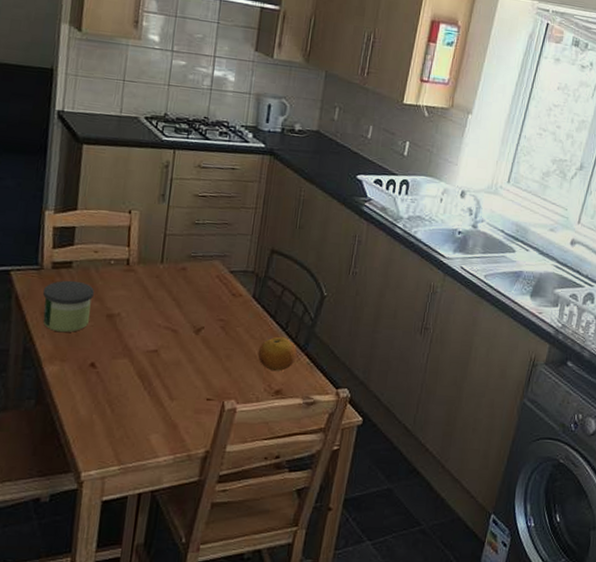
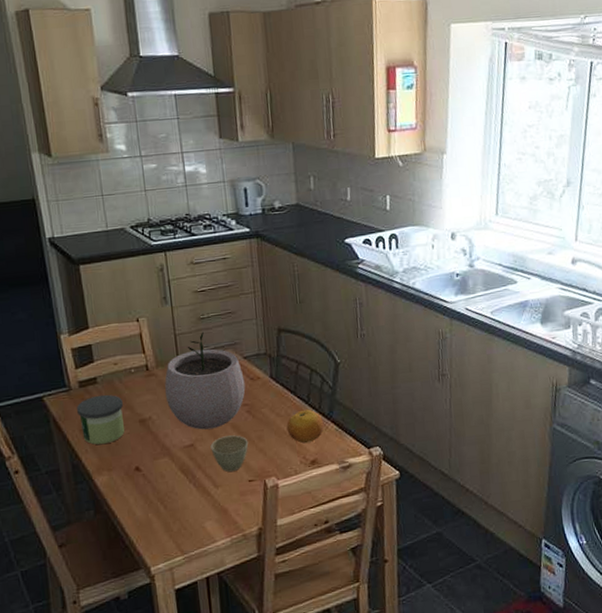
plant pot: none [140,237,226,338] -> present [165,331,246,430]
cup: none [174,348,216,387] -> present [210,435,249,473]

